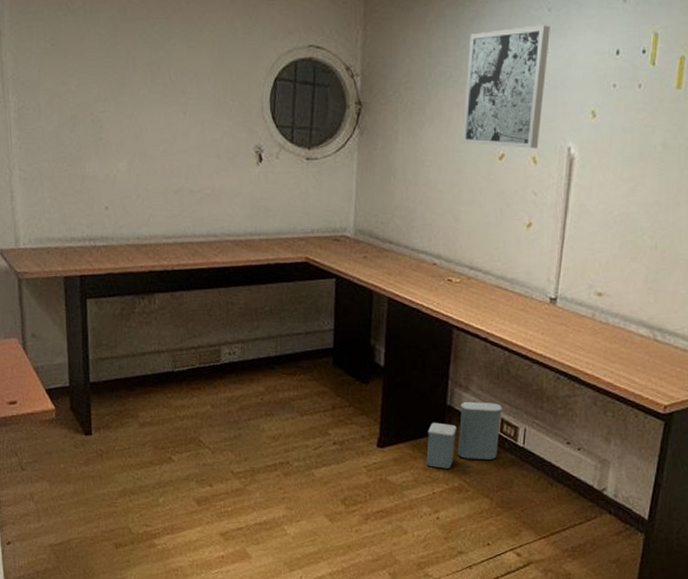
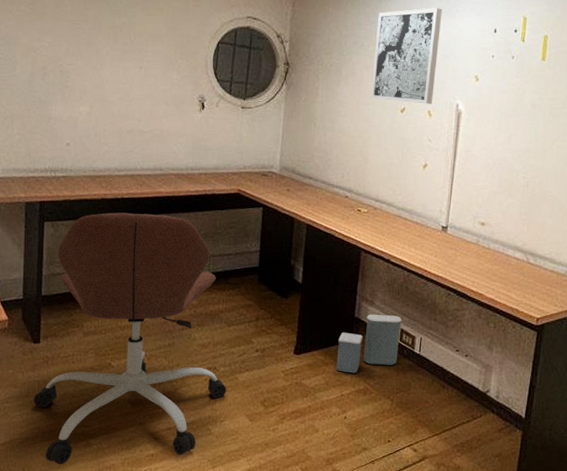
office chair: none [90,287,302,567] -> present [34,212,226,465]

